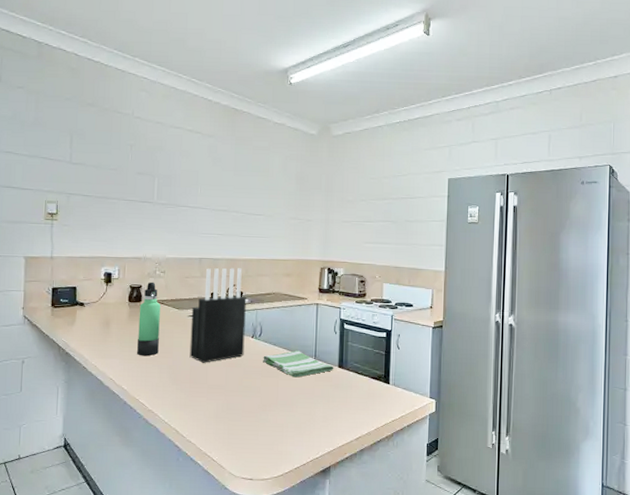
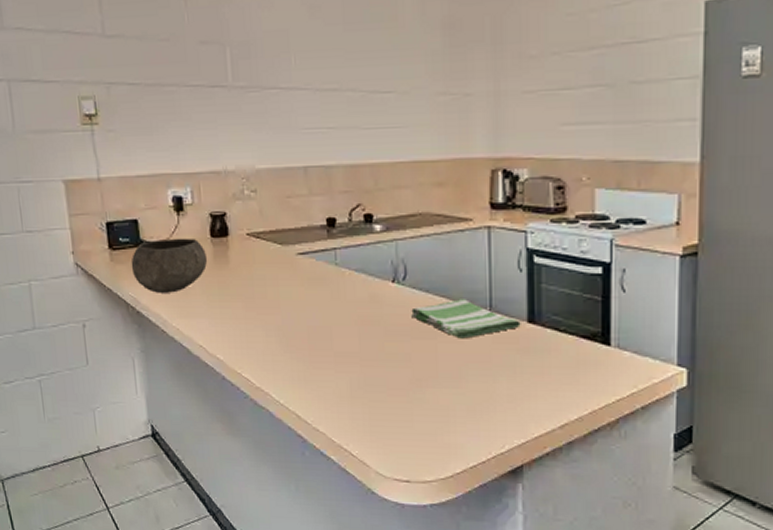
bowl: none [66,301,124,340] -> present [131,238,208,293]
thermos bottle: present [137,282,161,356] -> none [226,206,260,314]
knife block: present [189,268,246,363] -> none [300,178,383,321]

